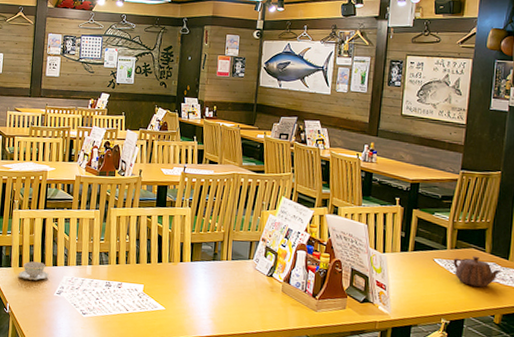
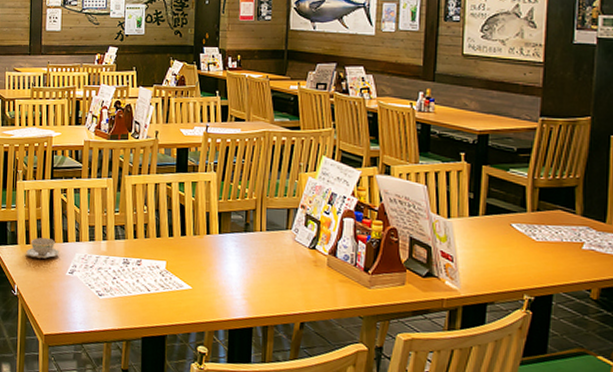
teapot: present [453,256,501,287] -> none [535,219,597,256]

